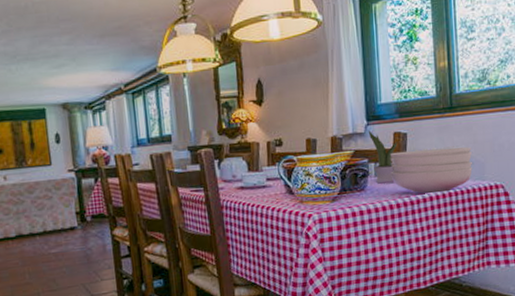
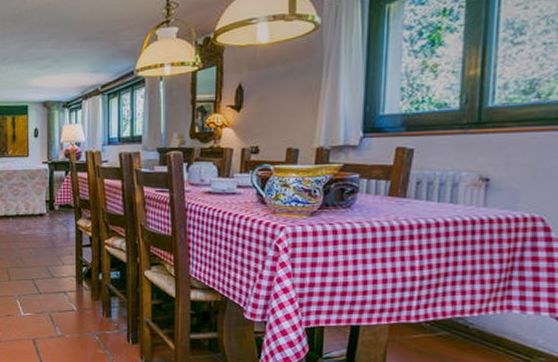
potted plant: present [368,130,398,185] -> none [363,143,400,204]
bowl: present [389,147,473,194] -> none [387,168,503,219]

